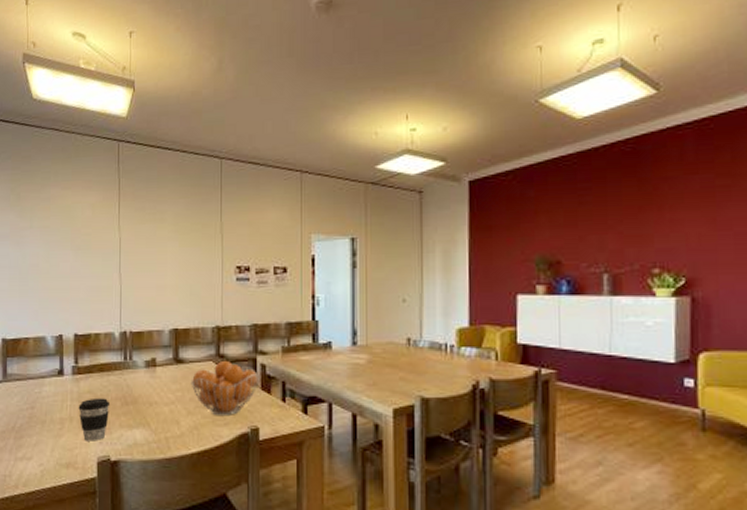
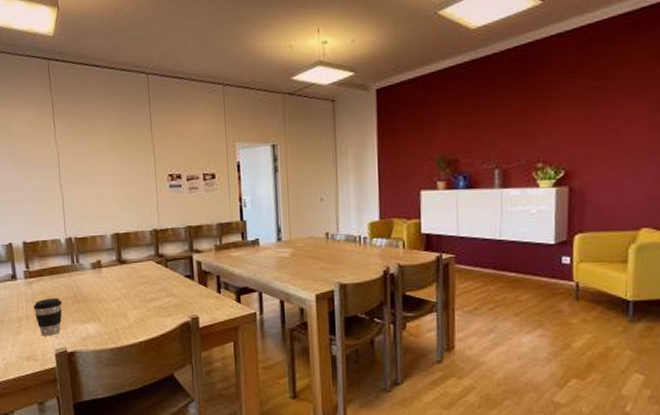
fruit basket: present [190,360,260,417] -> none [134,259,197,309]

